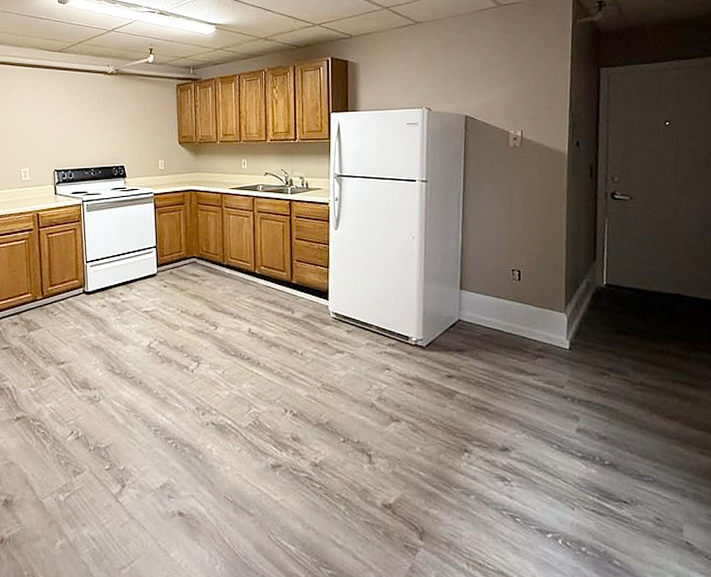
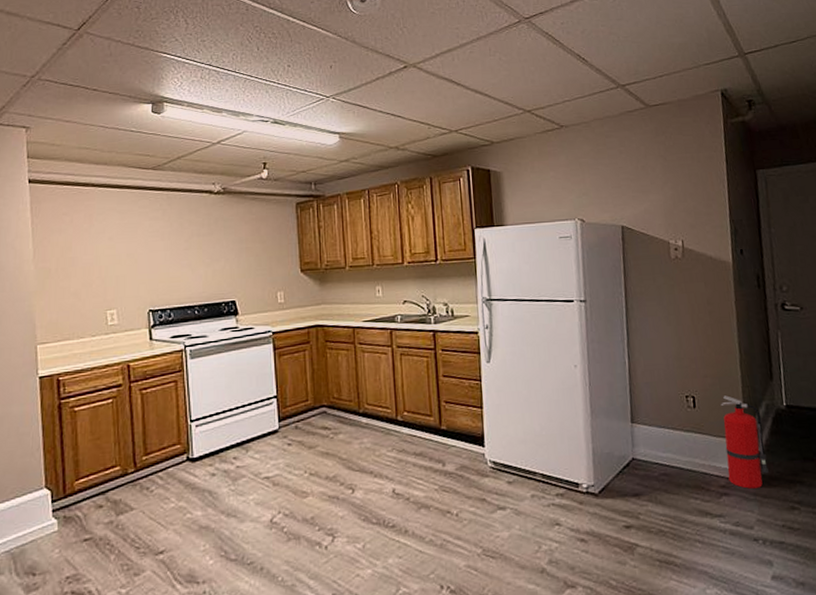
fire extinguisher: none [544,272,583,354] -> present [720,395,769,489]

